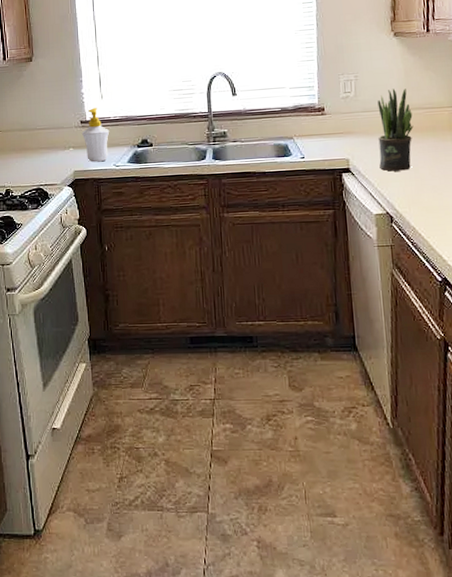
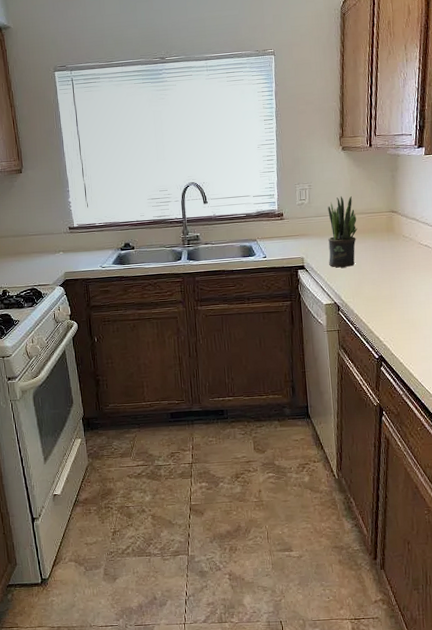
soap bottle: present [81,107,110,162] -> none [70,215,96,264]

